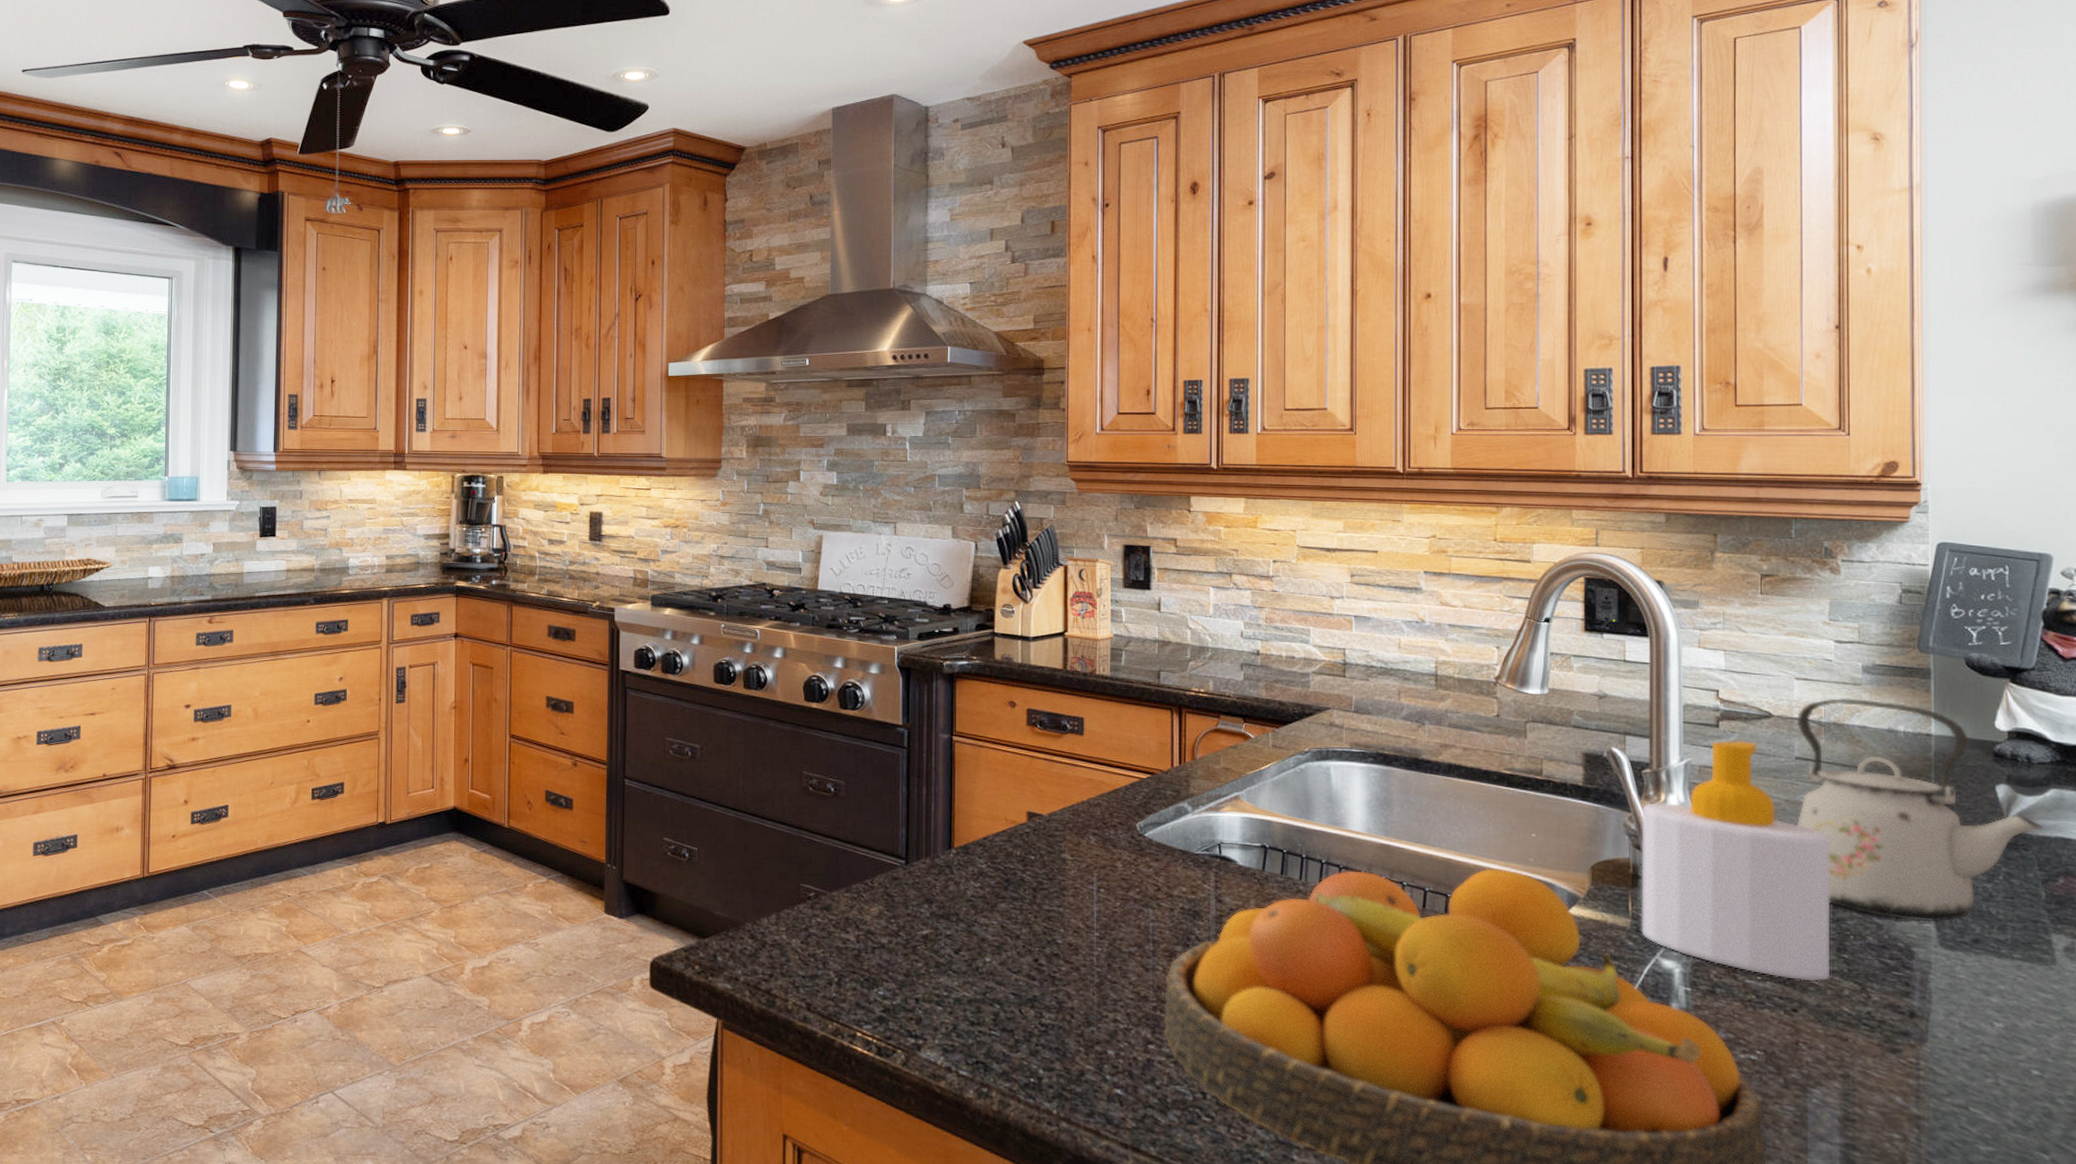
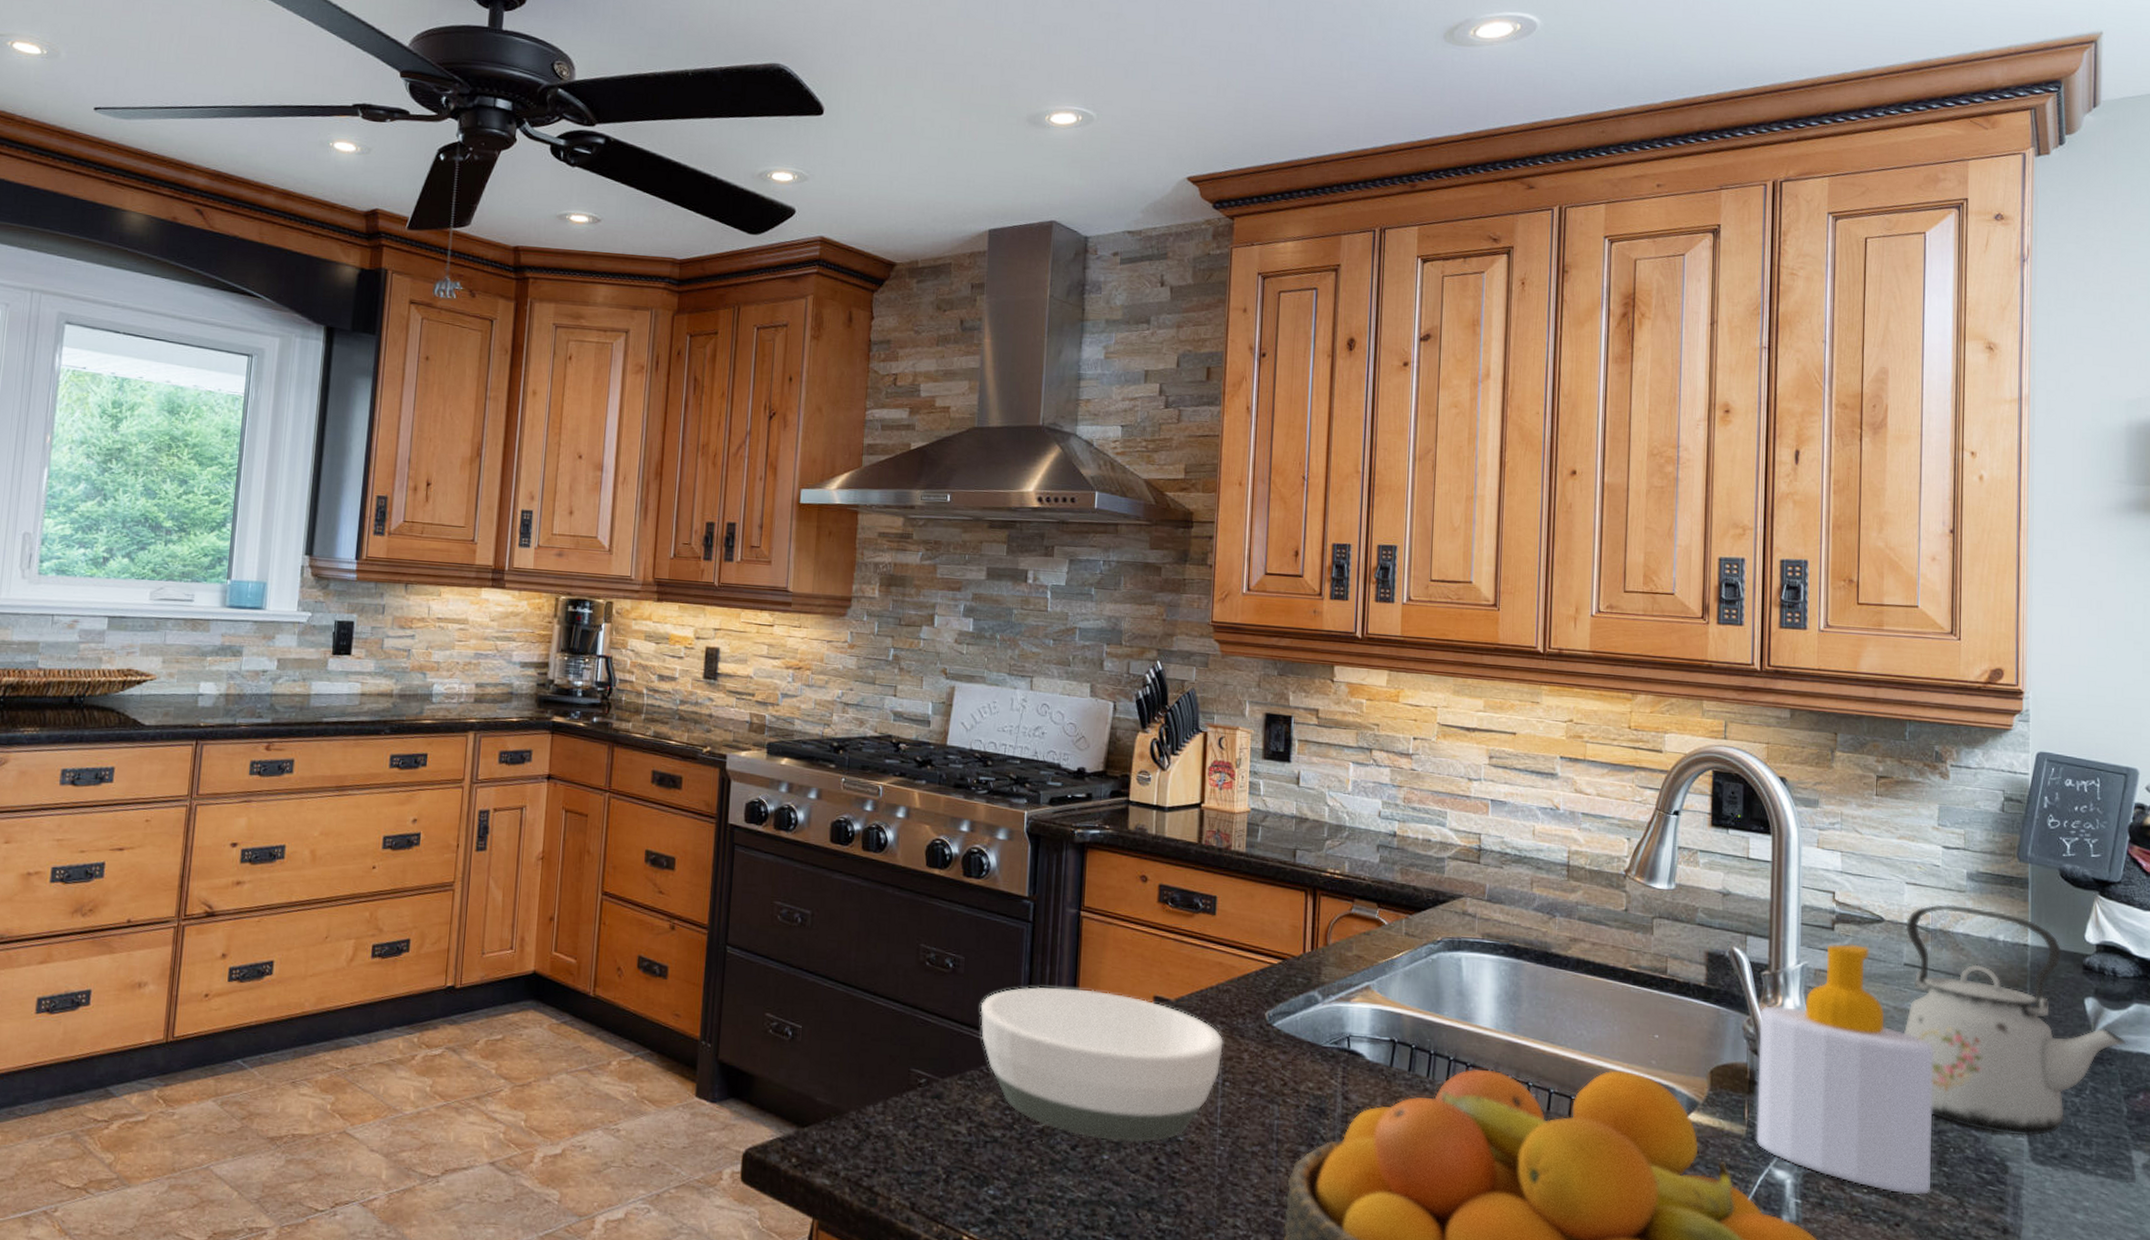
bowl: none [862,806,1096,946] -> present [980,986,1224,1142]

